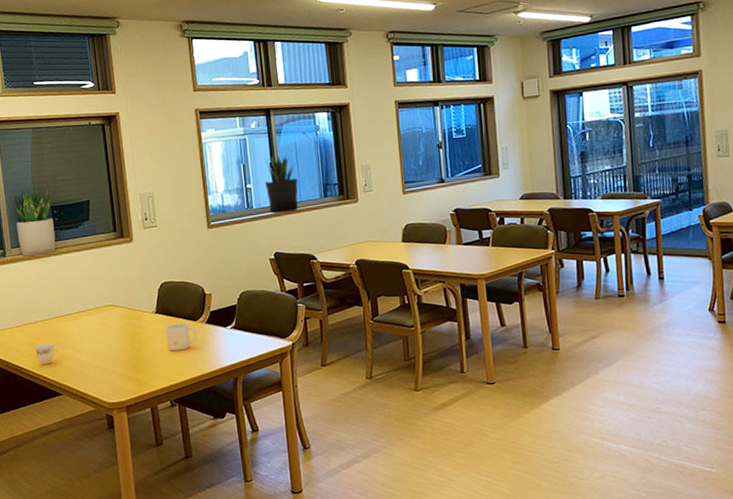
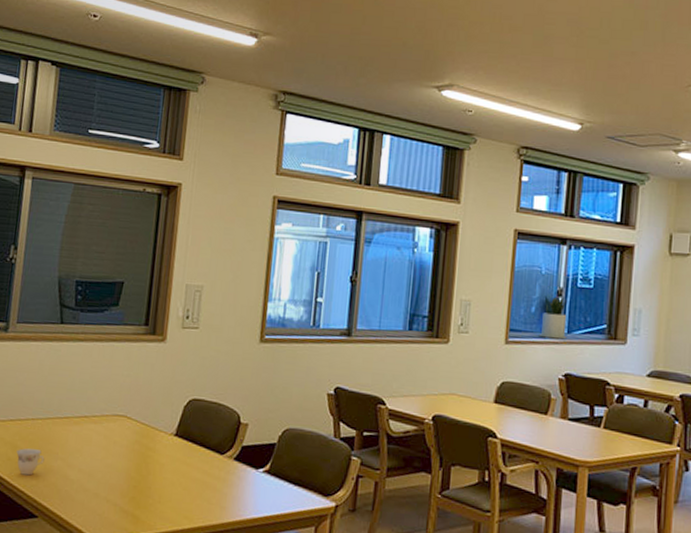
planter: present [13,186,56,257] -> none [27,253,80,339]
mug: present [165,323,197,352] -> none [180,453,221,489]
planter: present [264,153,298,214] -> none [339,264,382,341]
planter: none [428,148,452,184] -> present [539,295,567,340]

